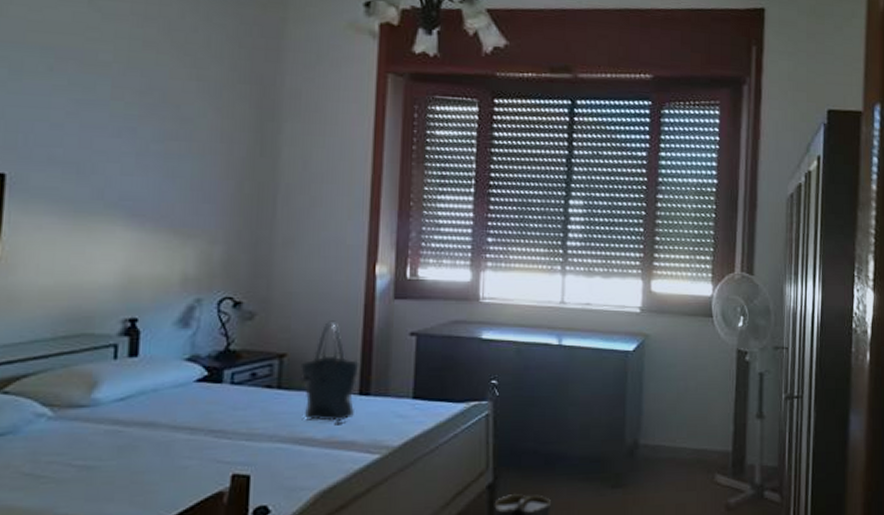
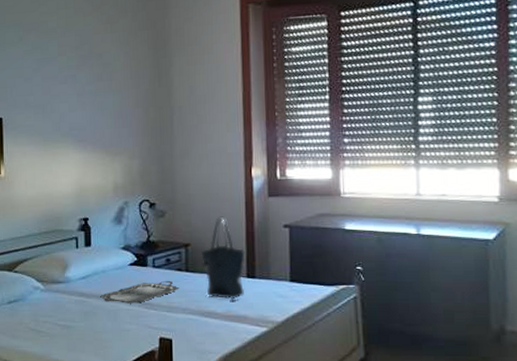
serving tray: none [146,400,267,432] -> present [100,280,180,303]

